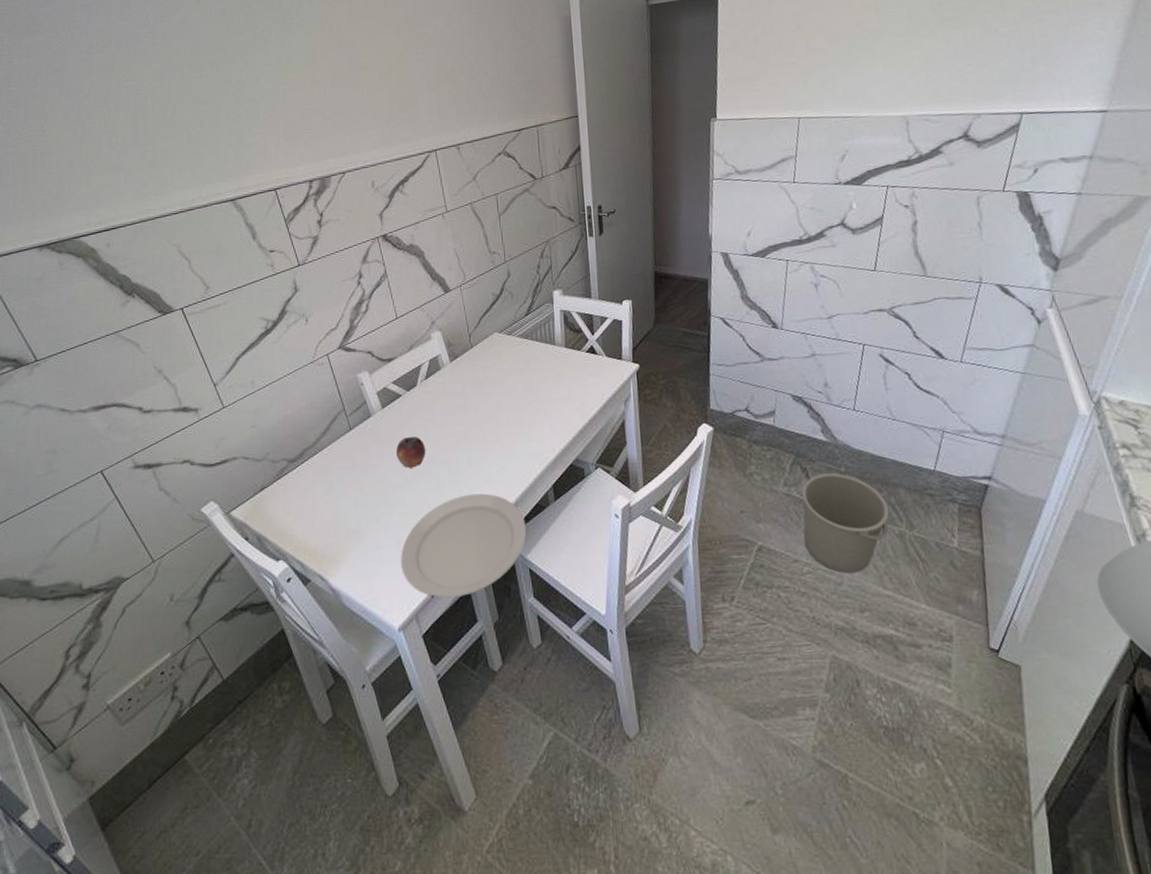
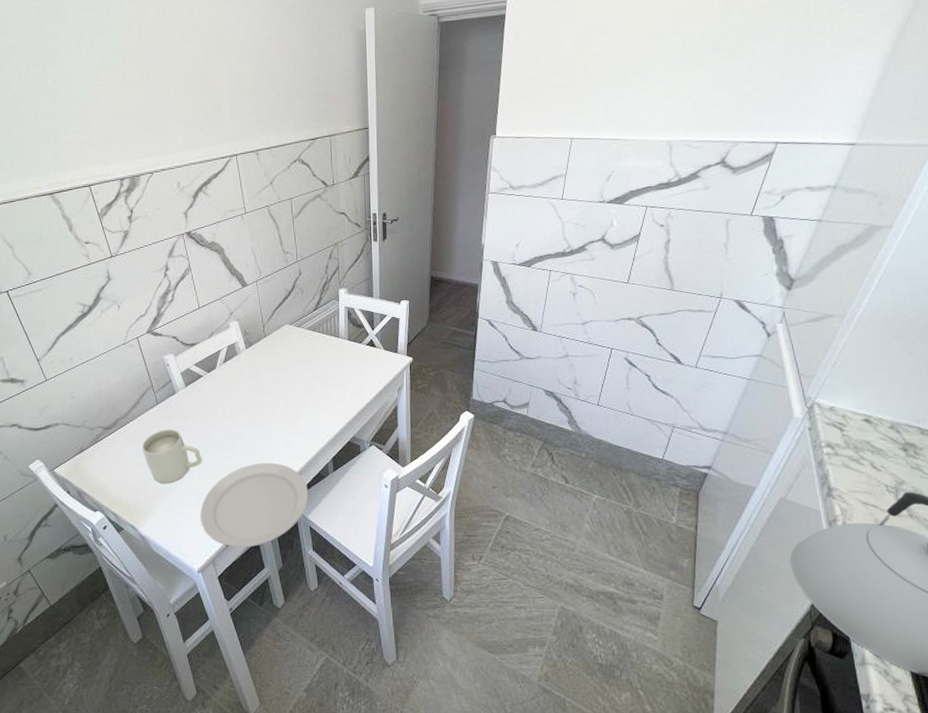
mug: none [332,459,402,523] -> present [142,429,202,483]
fruit: present [396,437,426,468] -> none [197,412,224,439]
bucket: present [802,472,890,573] -> none [545,457,620,541]

